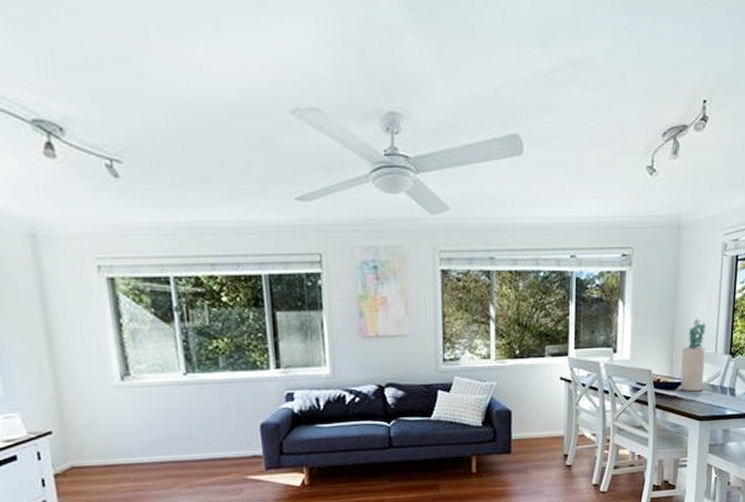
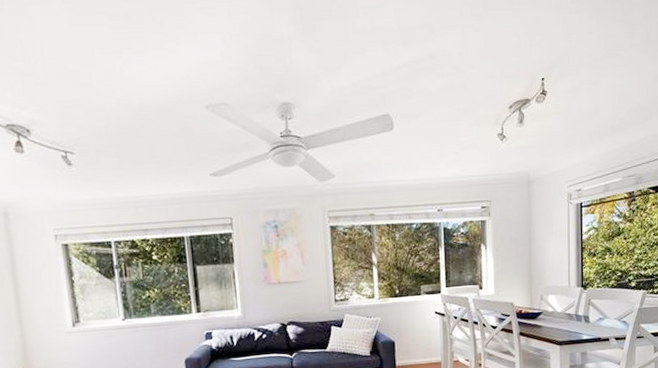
vase: present [680,318,706,392] -> none [539,257,560,321]

